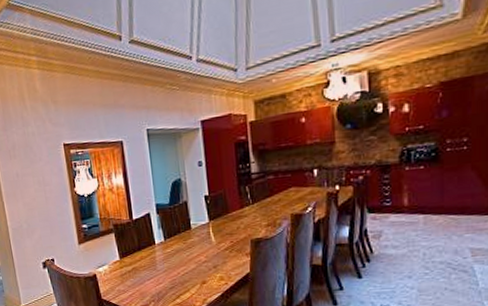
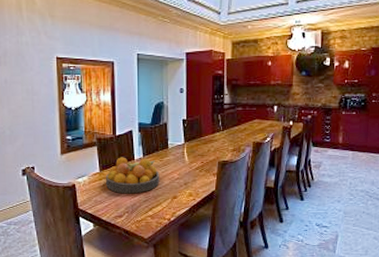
fruit bowl: none [126,241,186,282] -> present [105,157,160,194]

